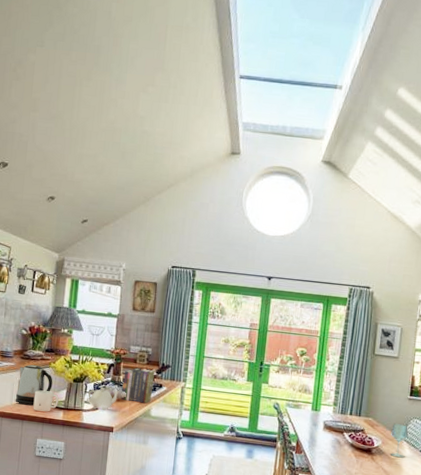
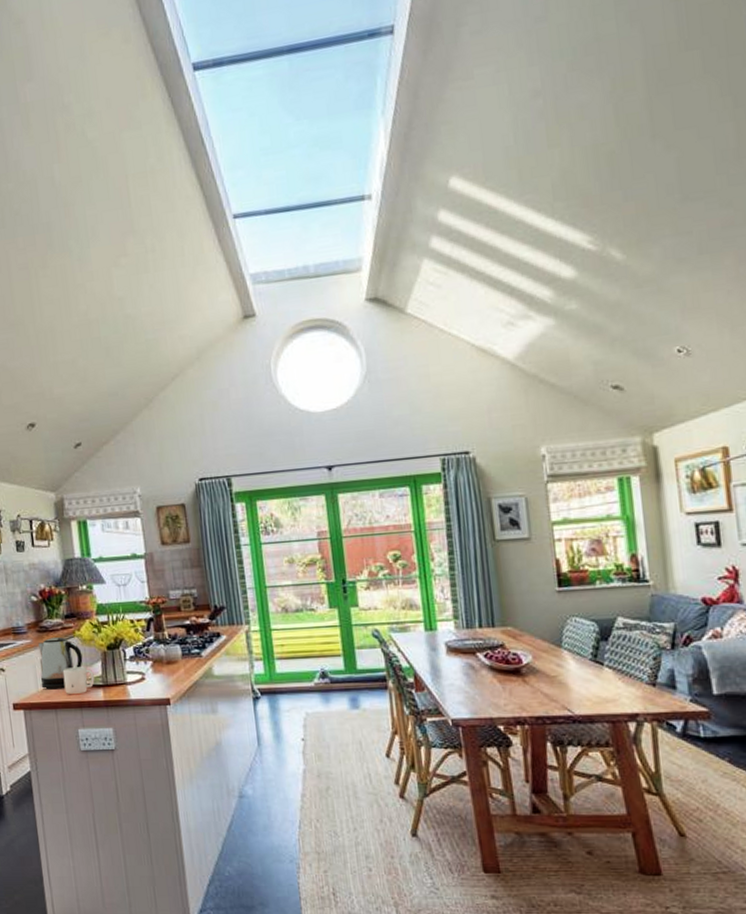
teapot: present [87,387,120,411] -> none [128,649,168,680]
books: present [120,368,155,404] -> none [168,616,210,663]
wine glass: present [390,422,409,458] -> none [541,626,570,674]

